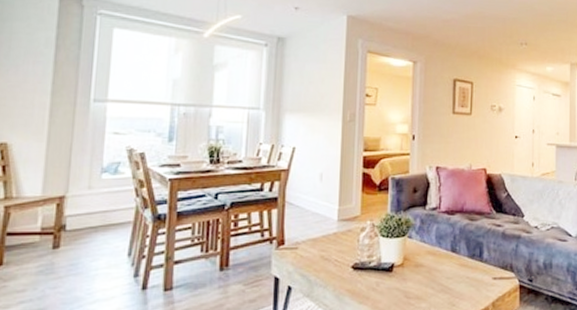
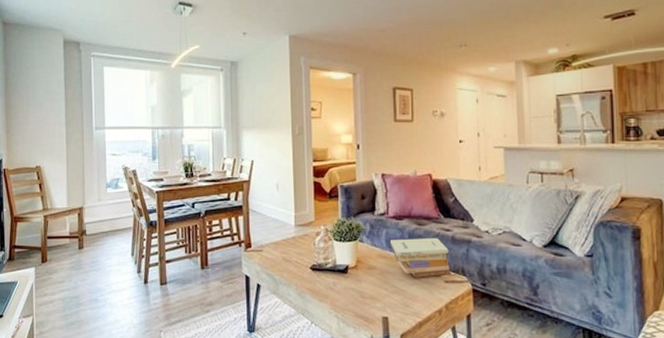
books: none [440,234,500,277] -> present [390,238,451,279]

